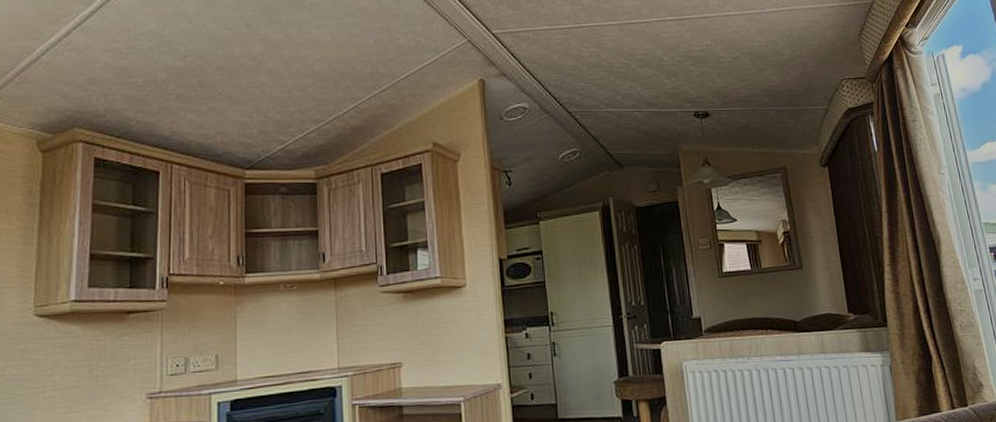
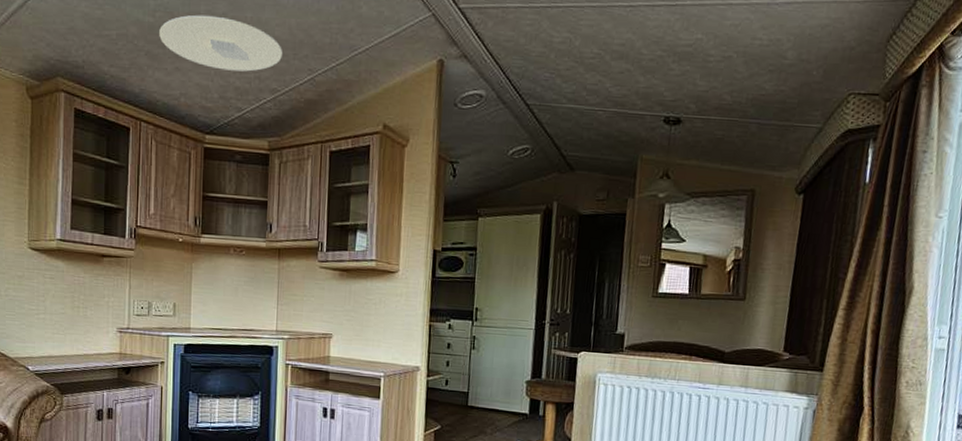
ceiling light: none [191,56,323,106] -> present [159,14,282,72]

